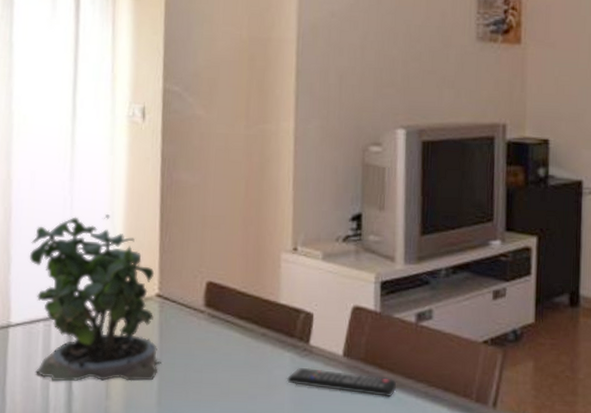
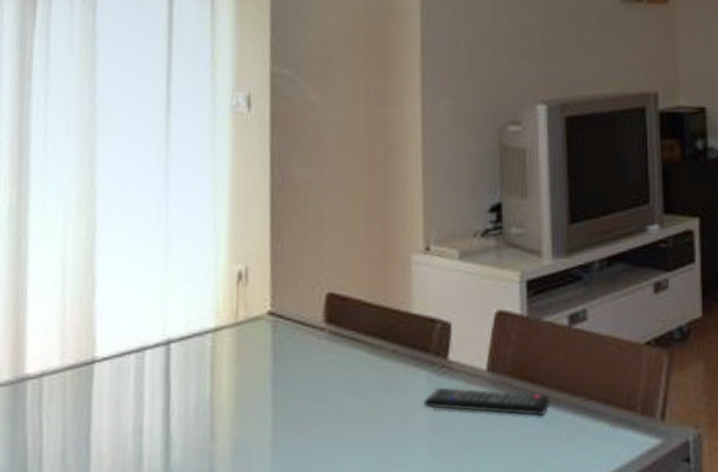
potted plant: present [29,214,161,382] -> none [117,221,276,425]

